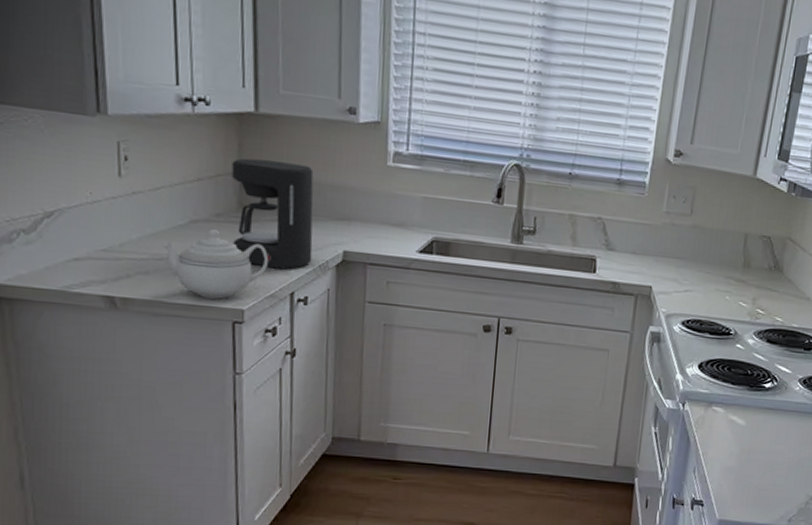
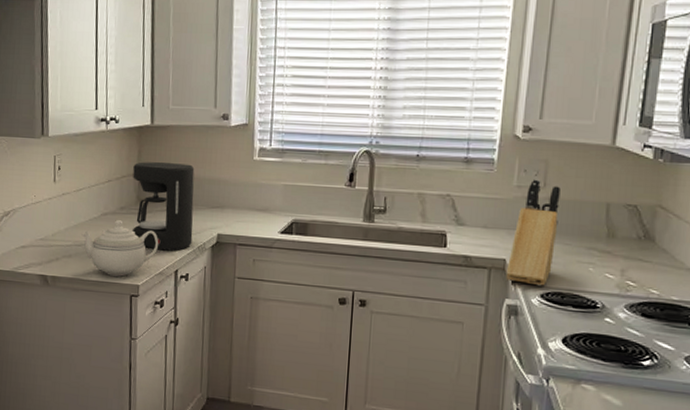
knife block: none [651,205,706,314] -> present [506,179,561,286]

